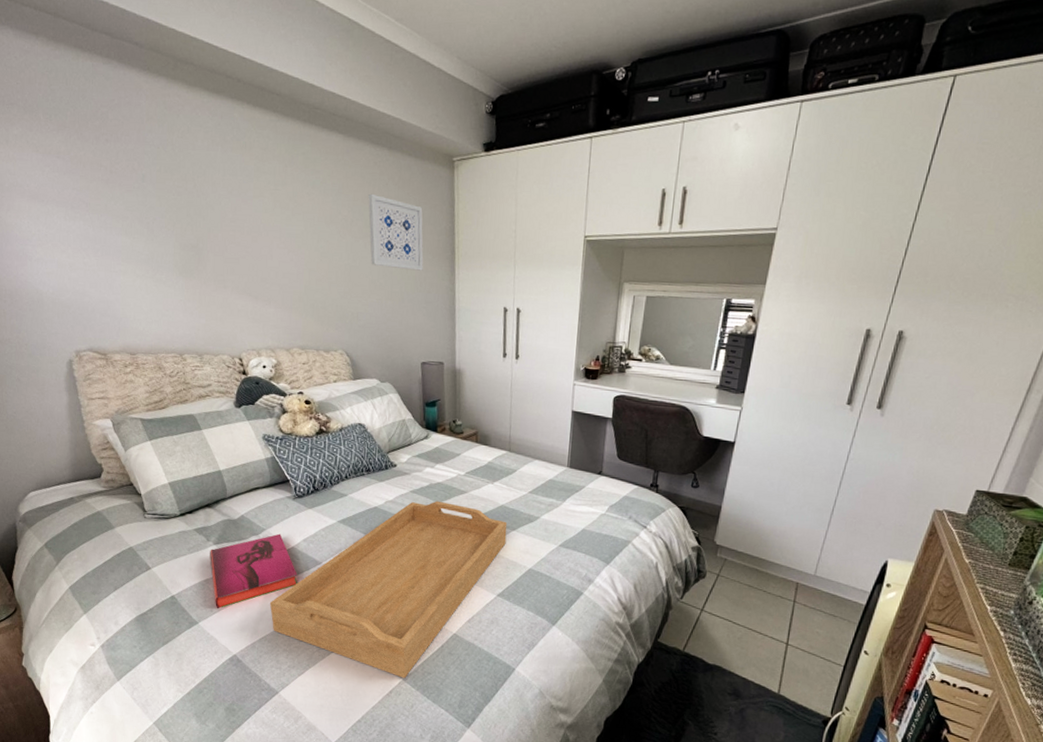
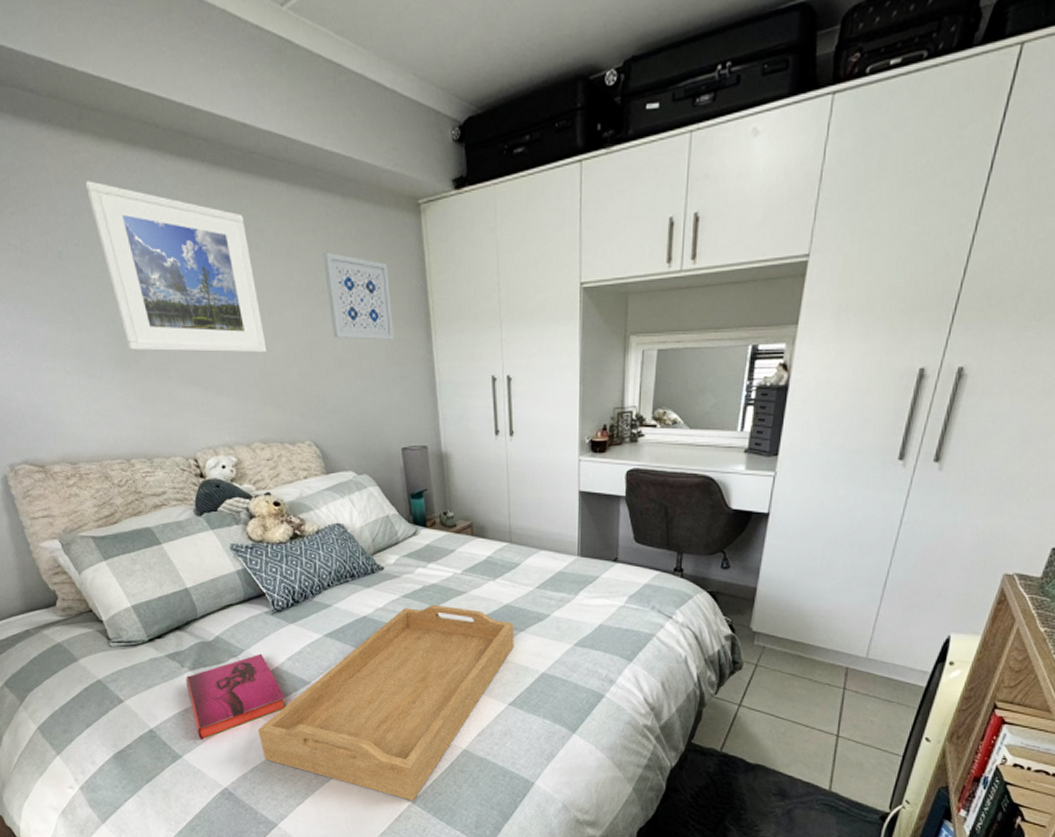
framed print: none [172,119,313,273] -> present [85,181,267,353]

